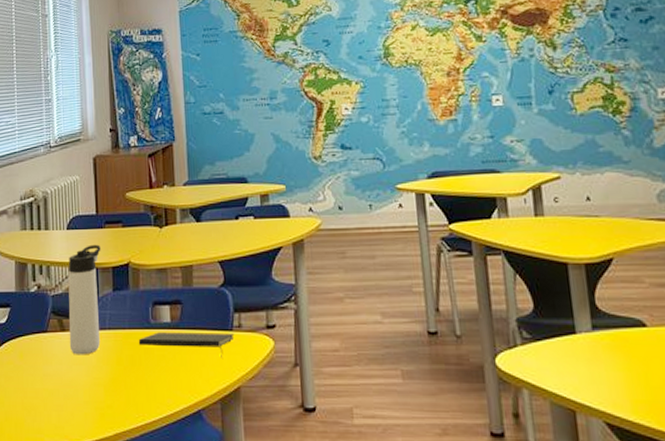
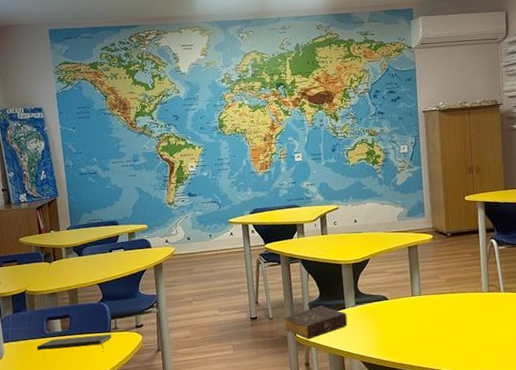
book: none [478,324,581,376] -> present [284,305,348,340]

